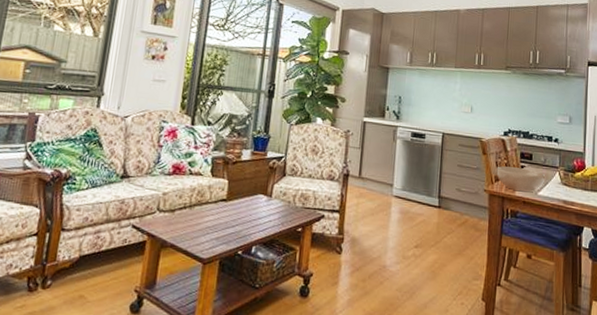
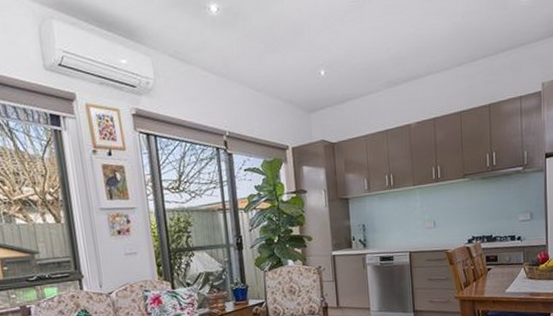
bowl: present [496,166,546,193] -> none [464,270,512,293]

